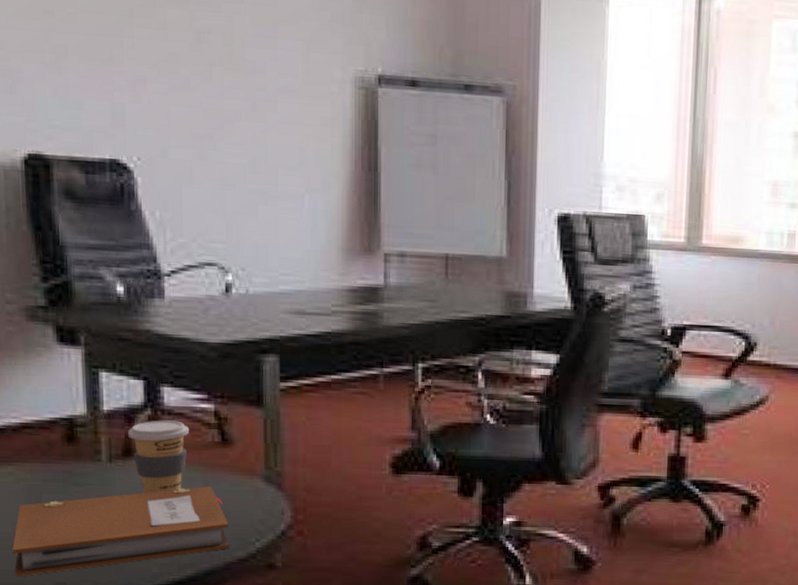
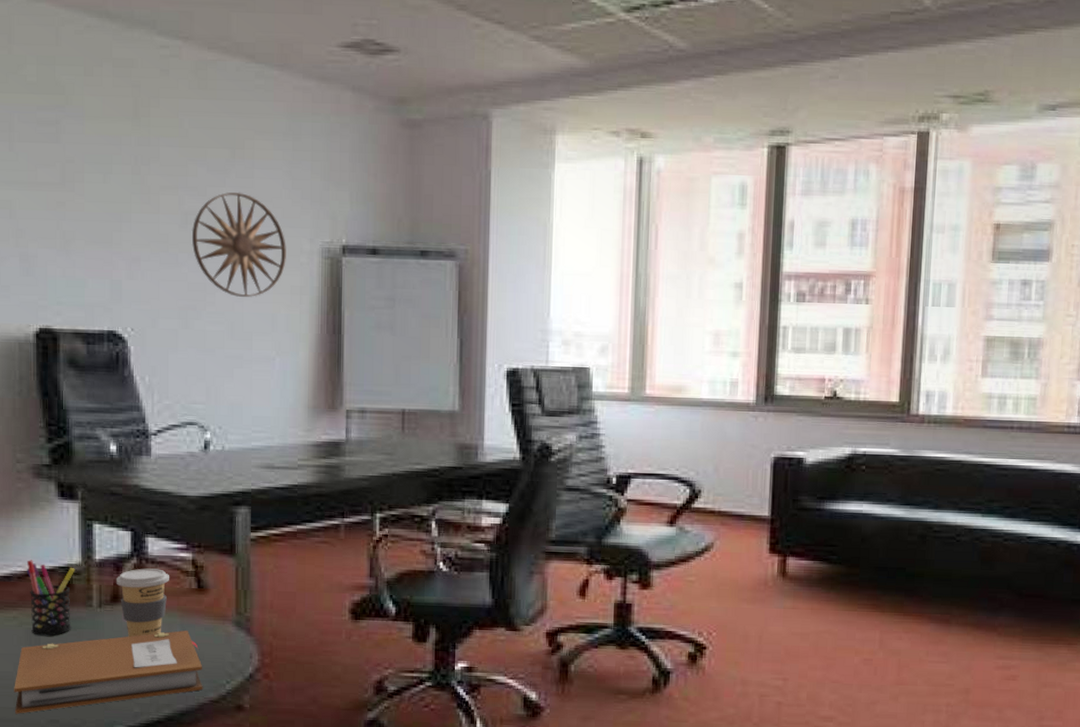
pen holder: none [22,410,80,493] -> present [26,560,75,636]
wall art: none [205,10,315,128] -> present [191,192,286,297]

